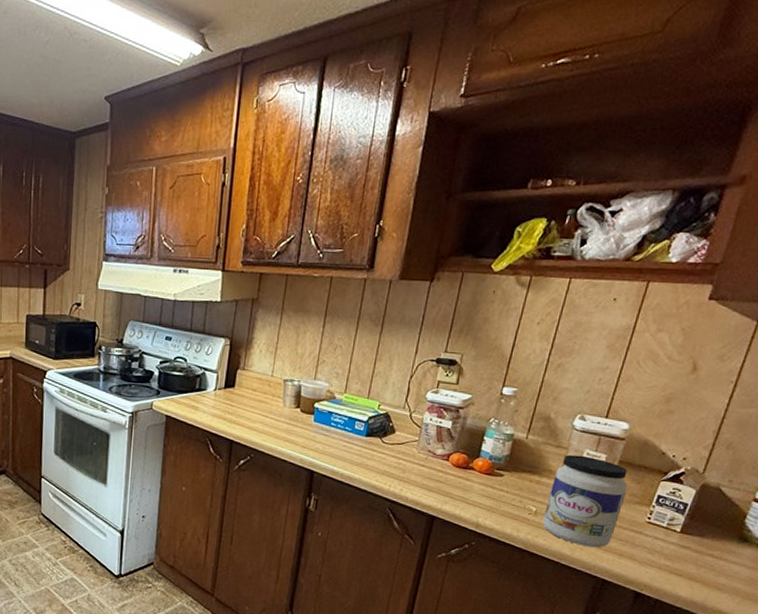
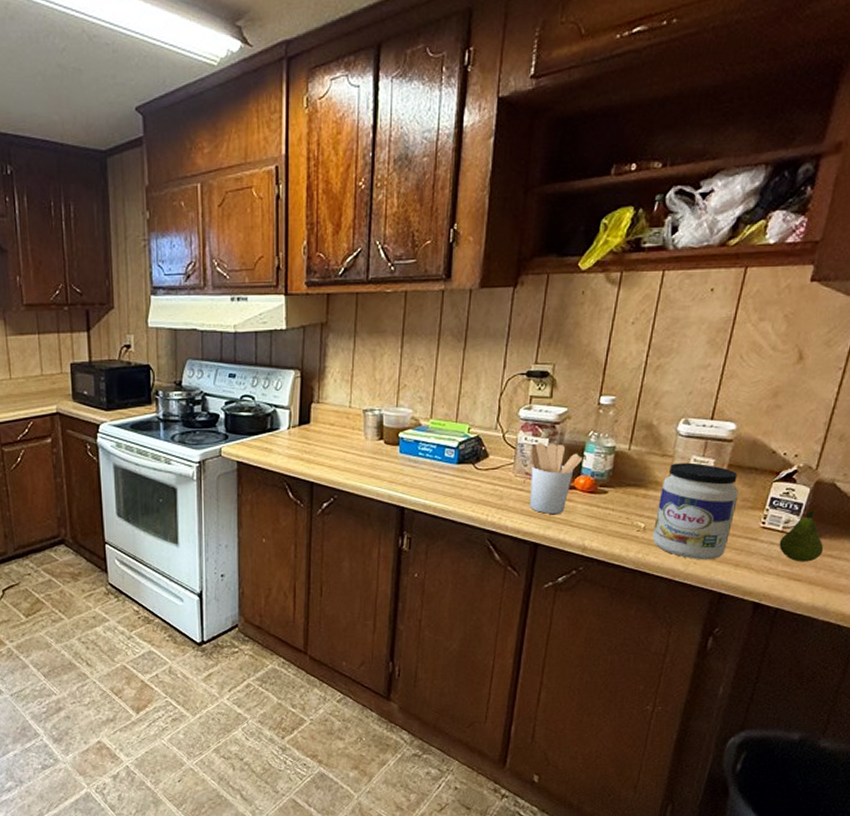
utensil holder: none [429,424,483,491] -> present [529,443,583,514]
fruit: none [662,511,706,559] -> present [779,511,824,562]

